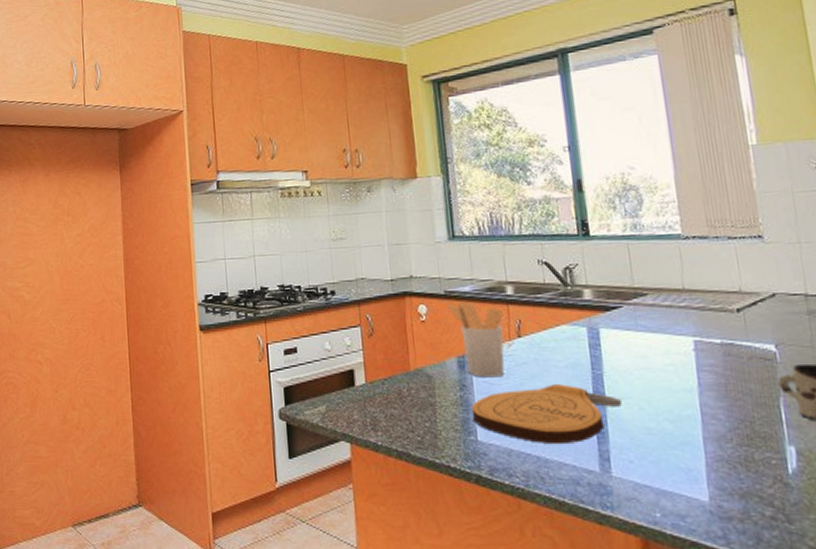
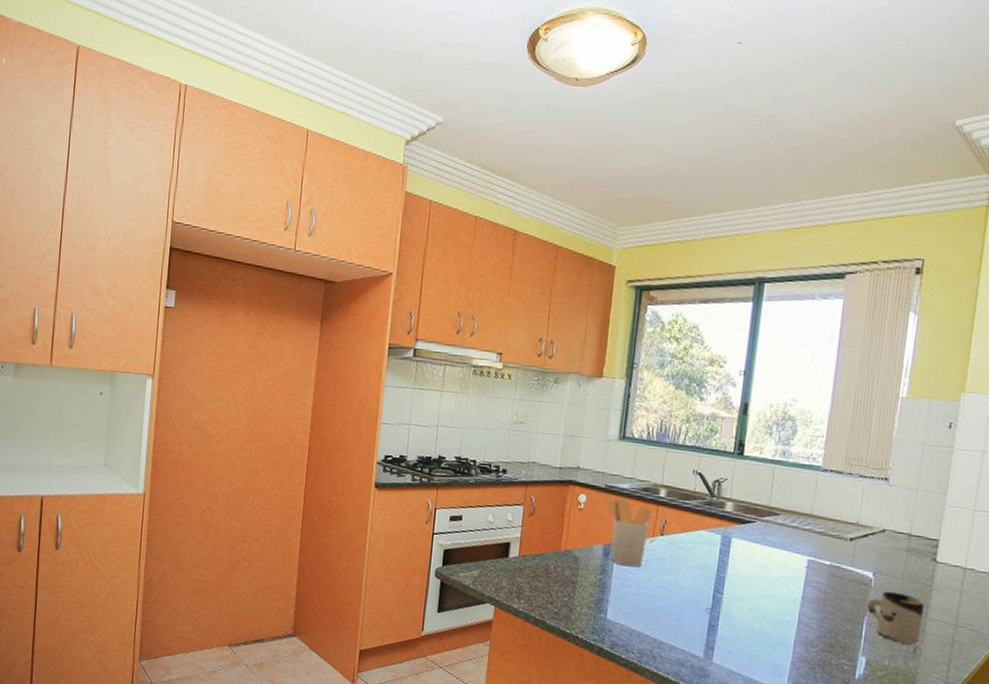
cutting board: present [471,384,623,445] -> none [606,579,737,632]

